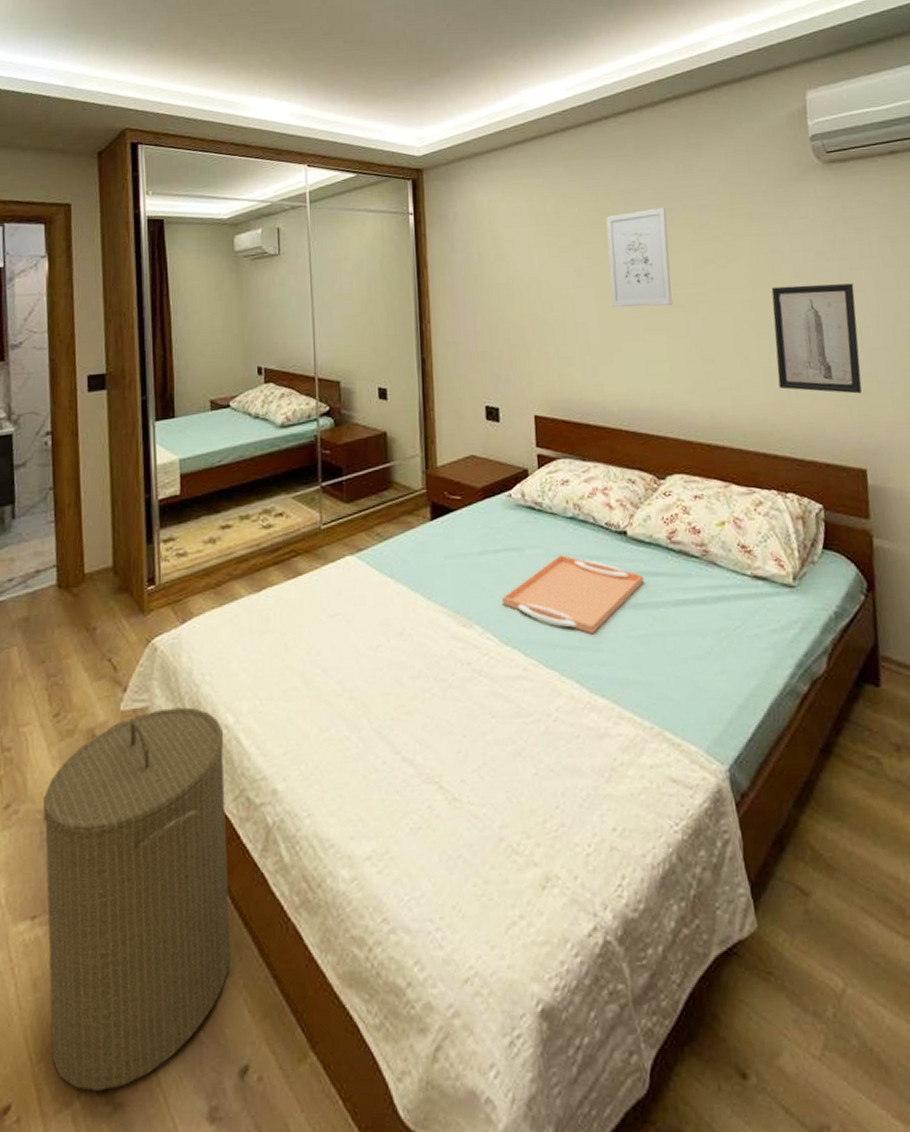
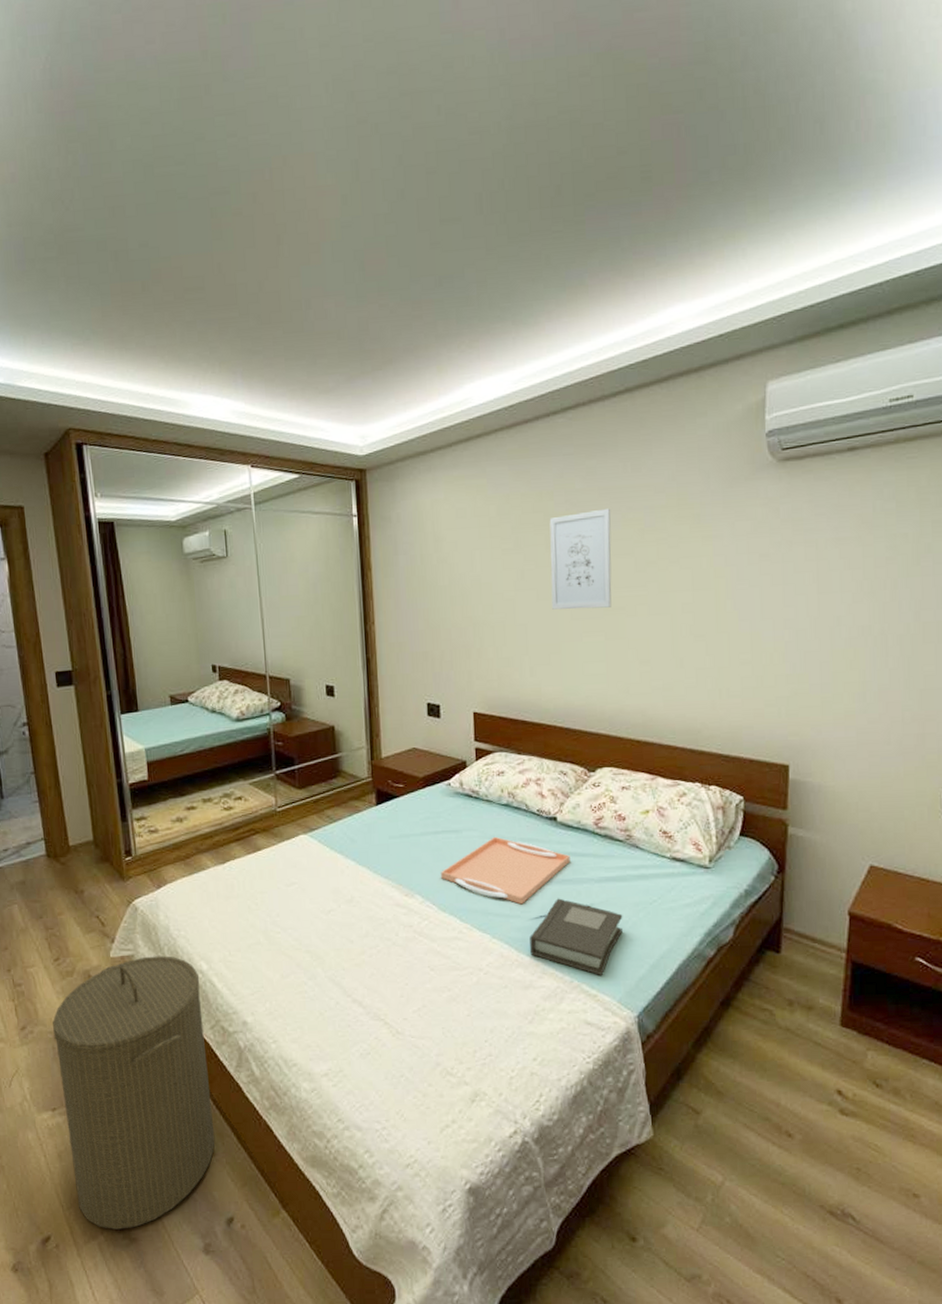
book: none [603,625,706,719] -> present [529,898,623,975]
wall art: present [771,283,862,394] -> none [711,586,796,695]

